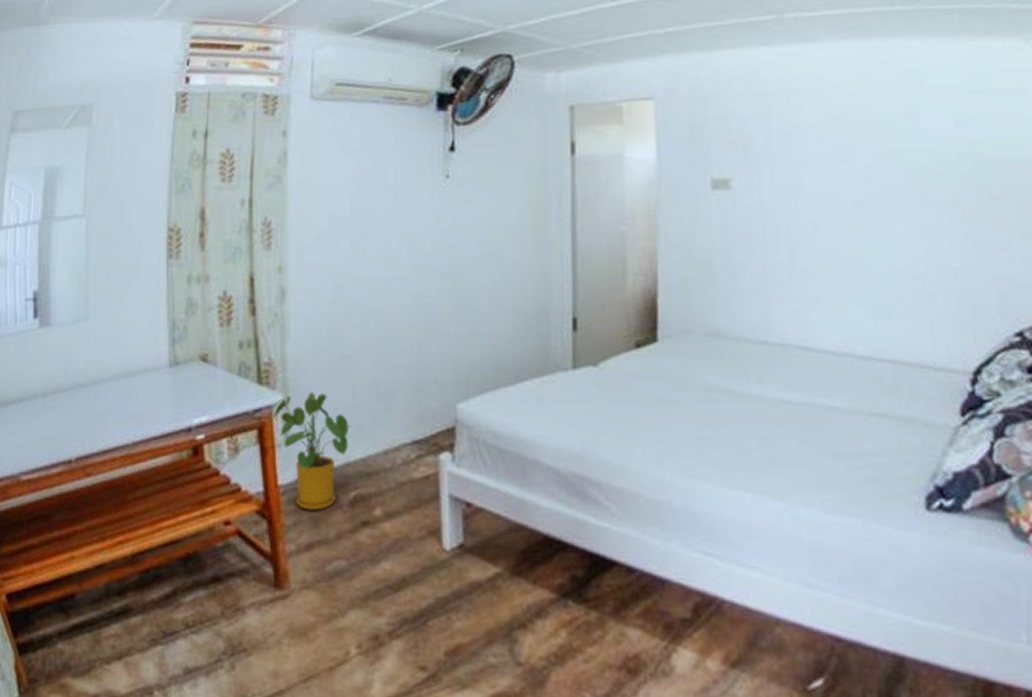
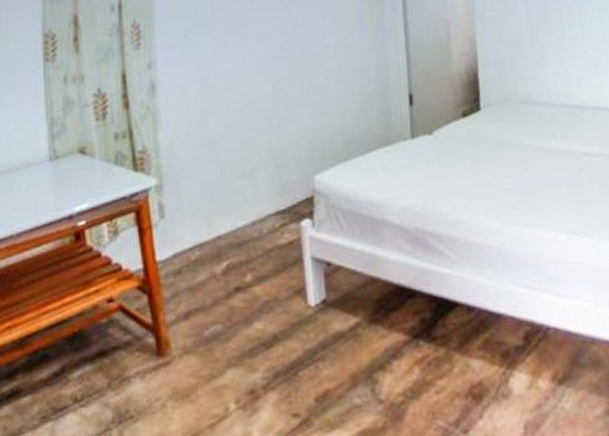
house plant: present [271,392,351,511] -> none [147,174,221,282]

